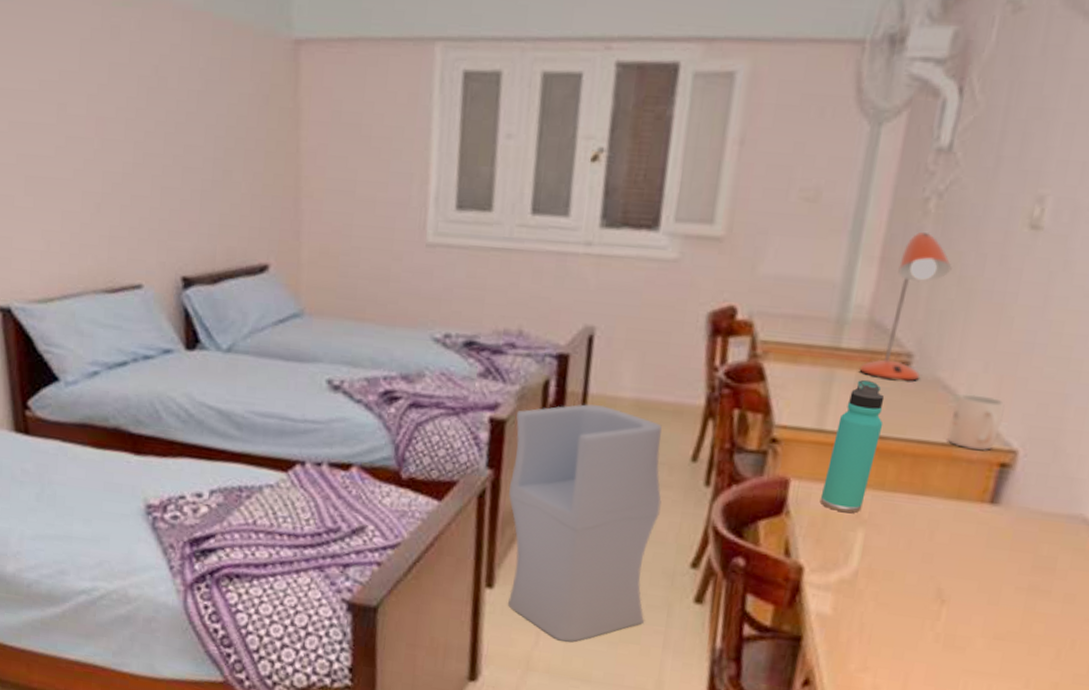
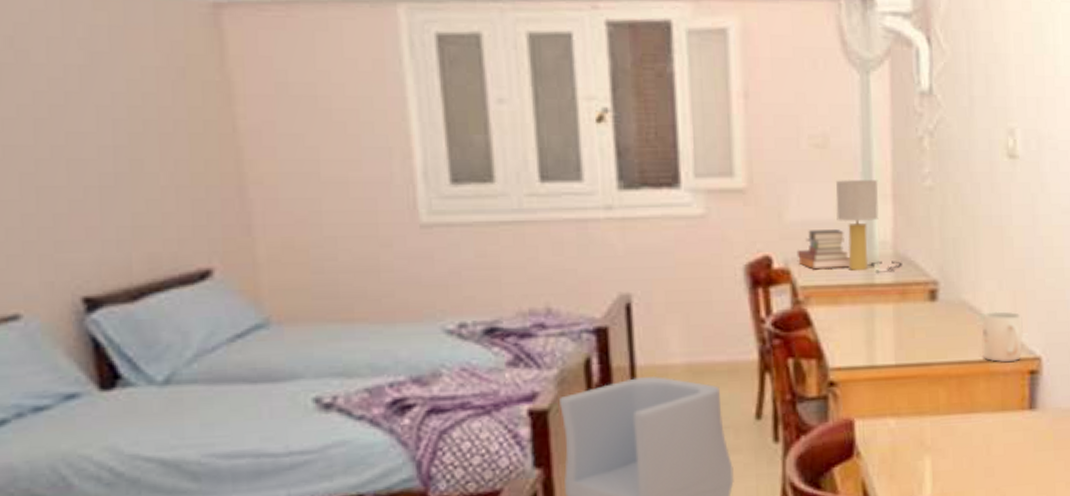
books: none [763,285,820,328] -> present [796,230,851,270]
table lamp: none [813,236,876,338] -> present [835,179,902,274]
thermos bottle: present [819,379,885,513] -> none [885,311,927,443]
desk lamp: present [859,231,952,382] -> none [895,167,954,309]

